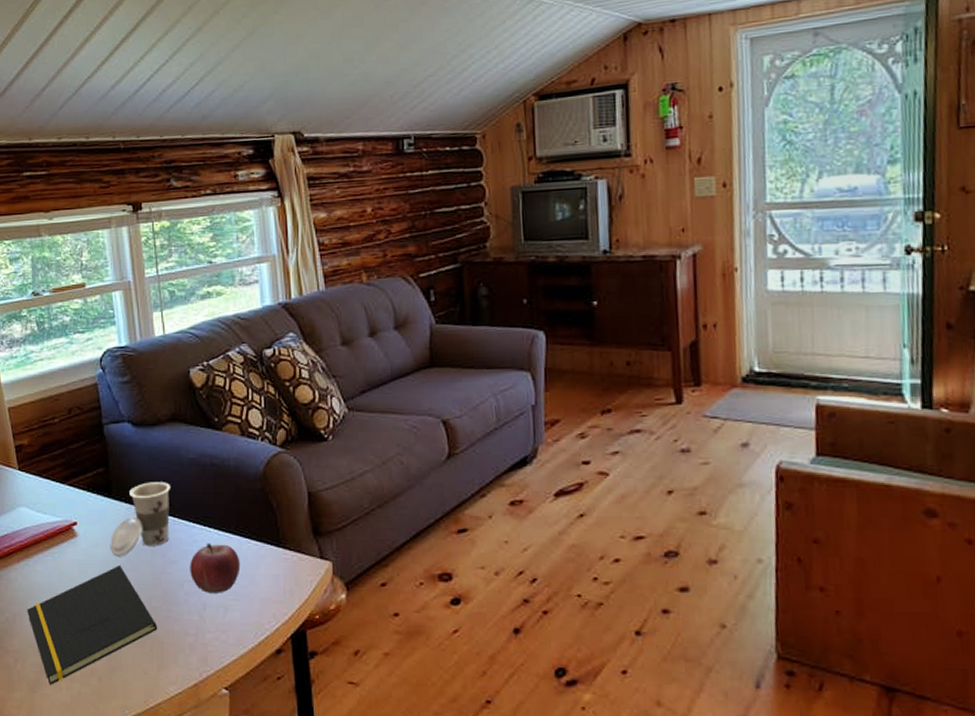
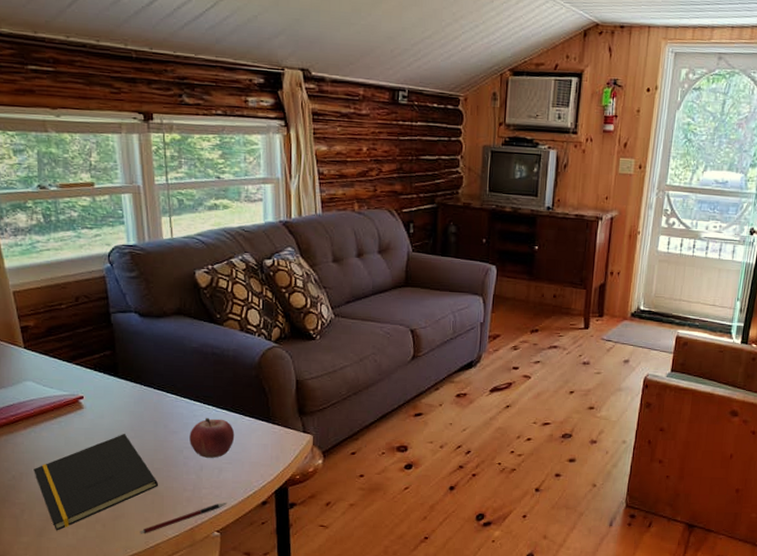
cup: present [110,482,170,557] -> none [115,365,174,427]
pen: none [138,649,235,691] -> present [140,502,227,534]

